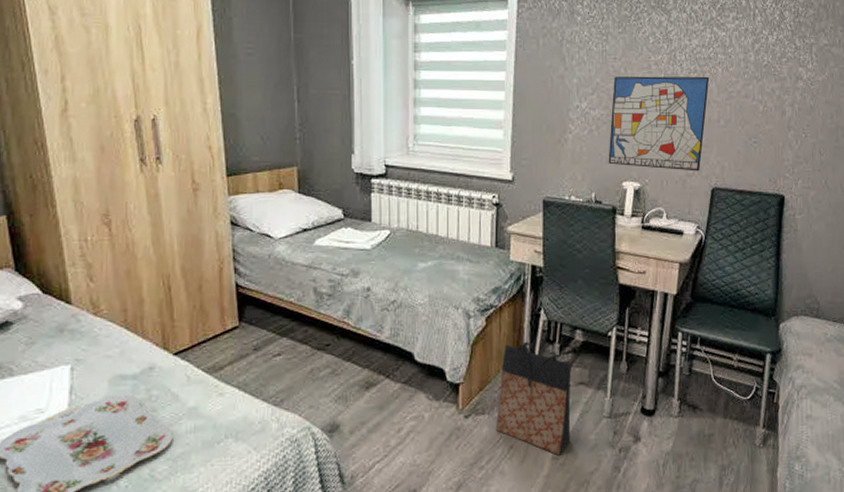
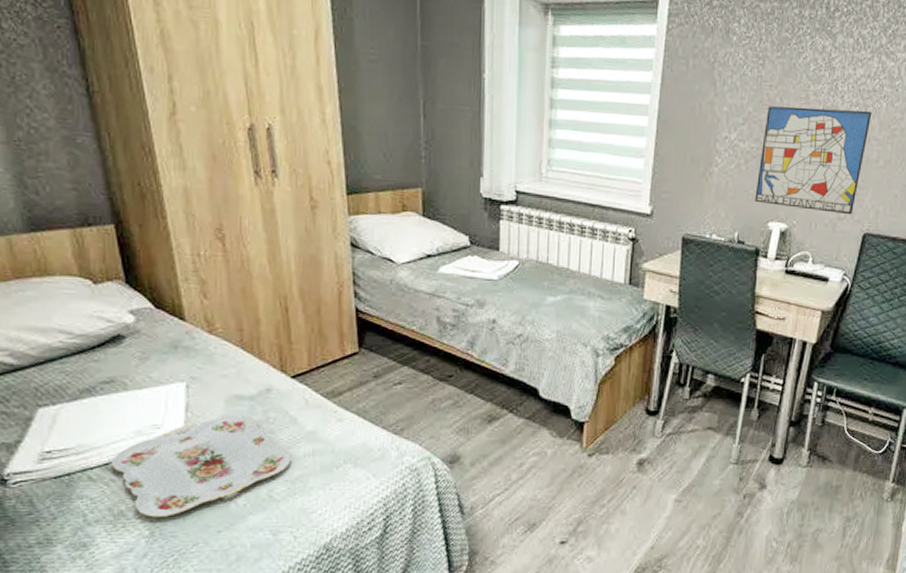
bag: present [496,341,571,456] -> none [620,383,701,498]

